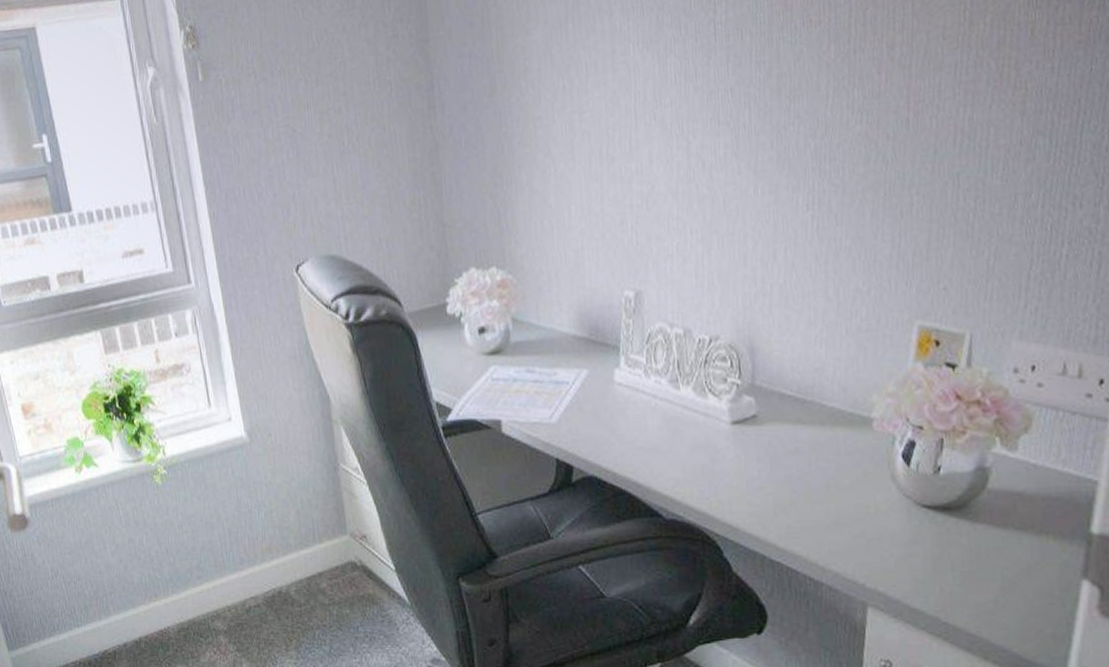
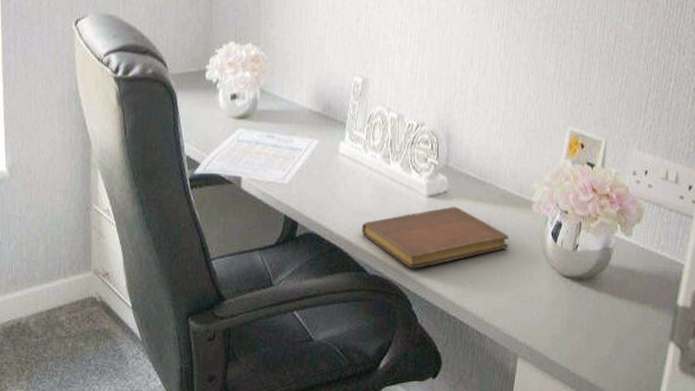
notebook: none [651,432,844,509] -> present [361,206,508,269]

